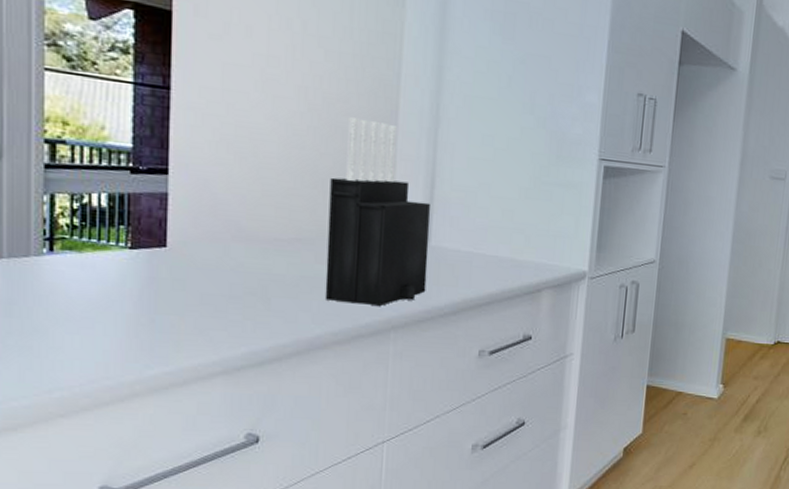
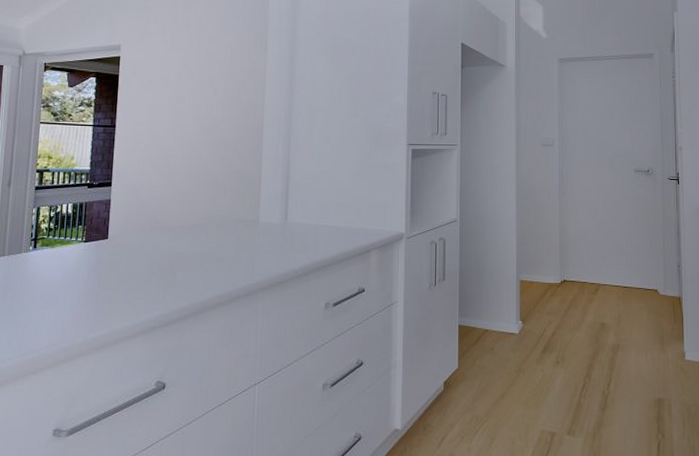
knife block: present [324,117,431,306] -> none [213,133,287,272]

